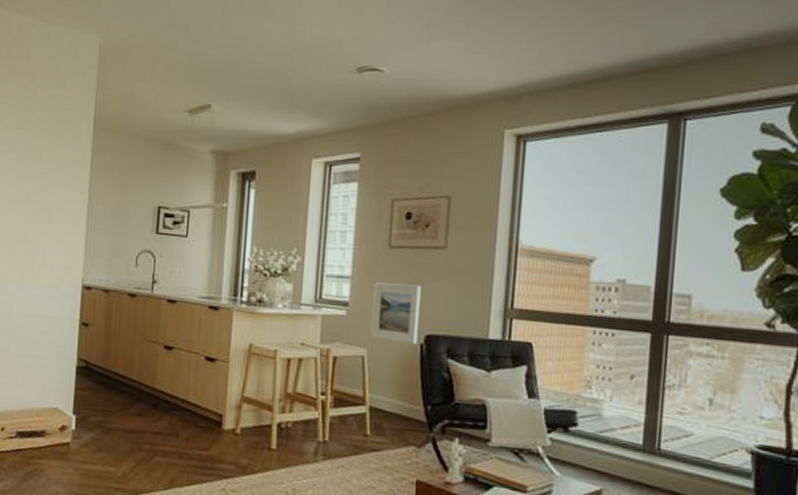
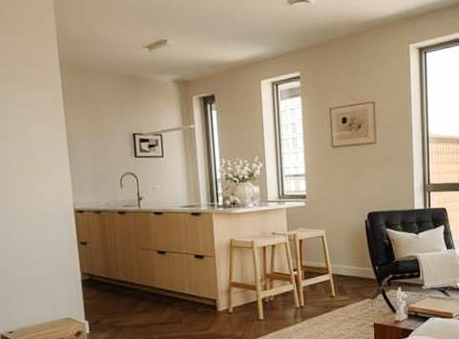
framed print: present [370,282,421,345] -> none [324,175,362,221]

